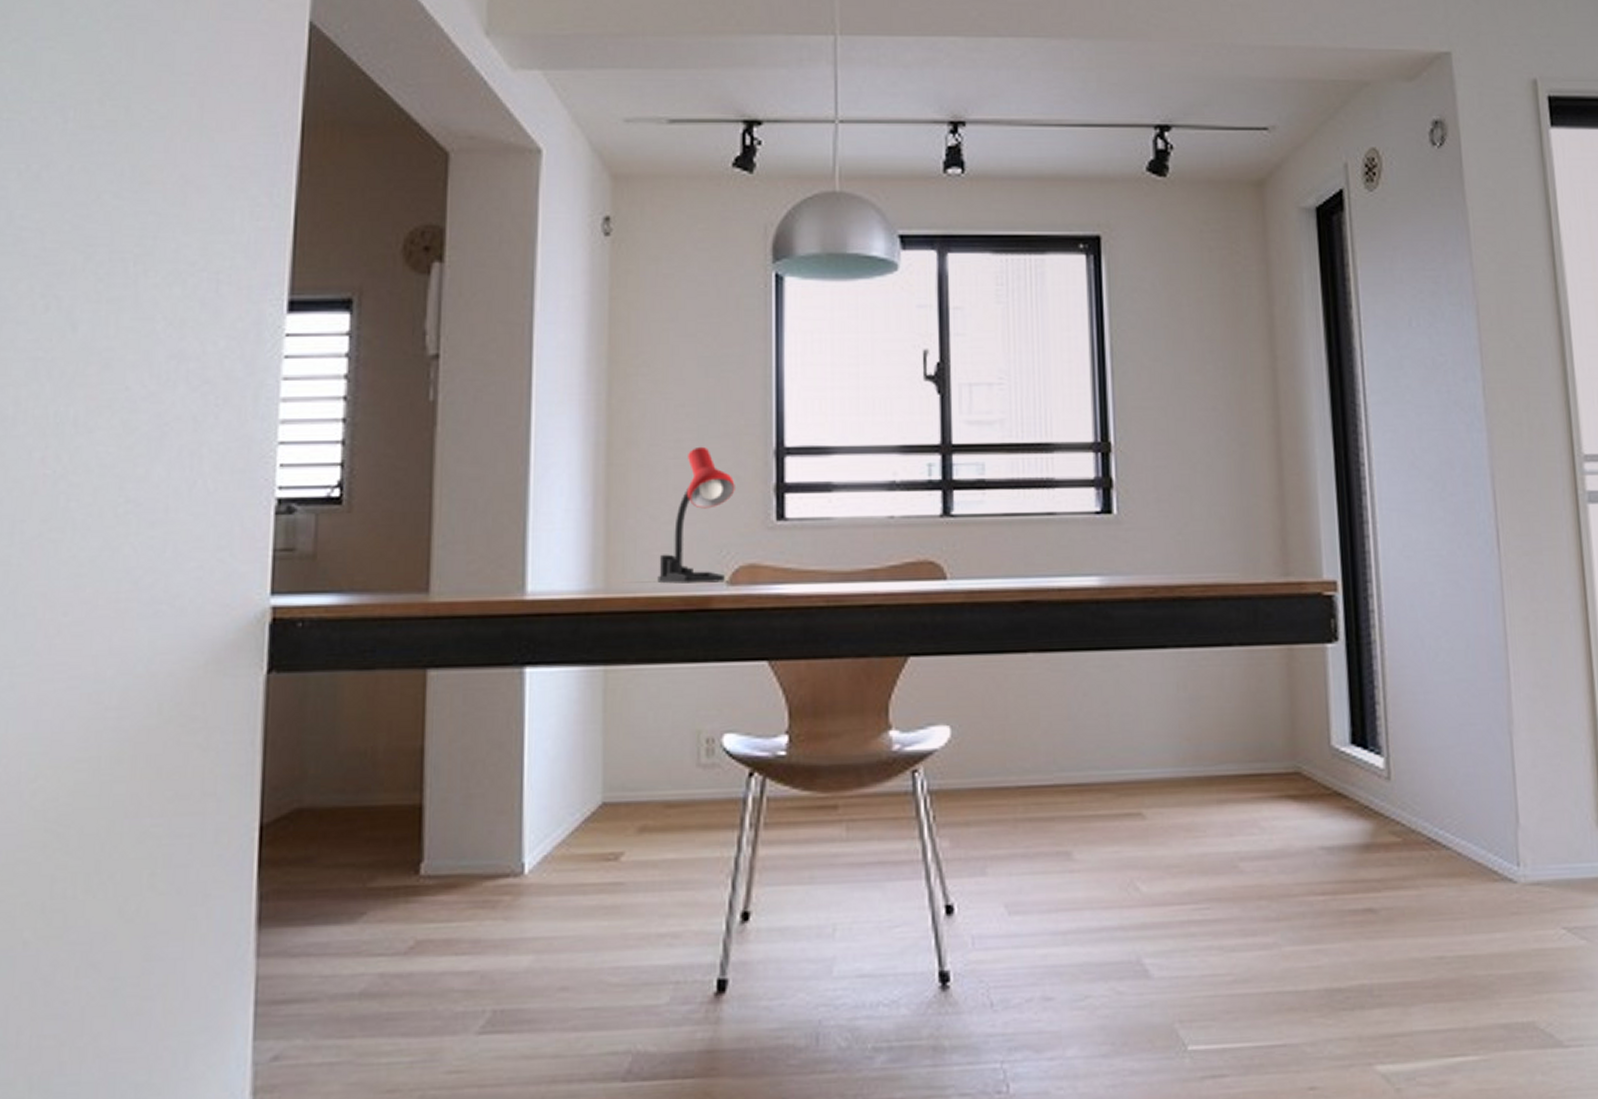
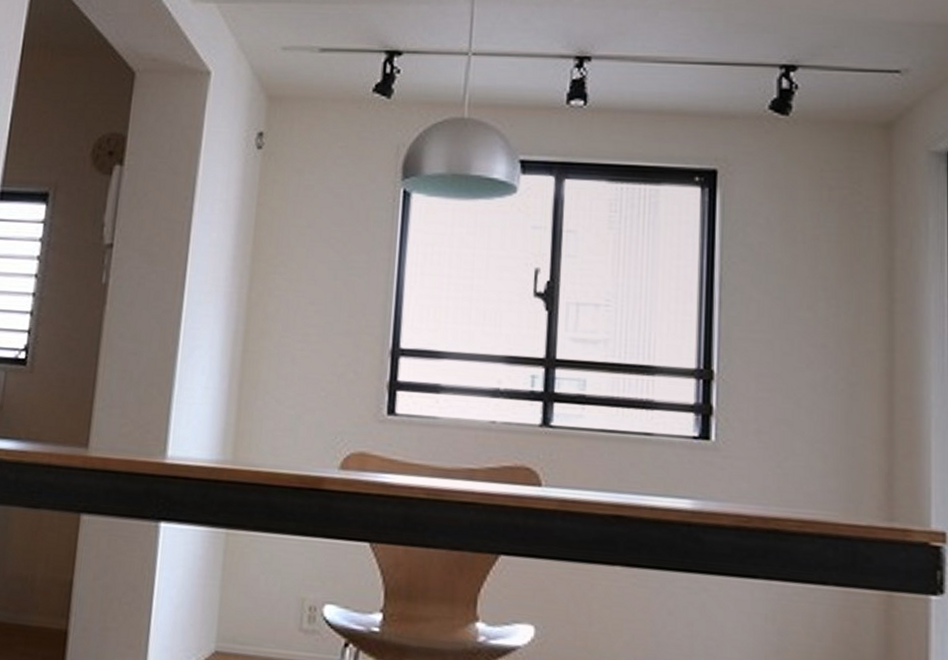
desk lamp: present [657,446,735,584] -> none [278,341,353,466]

